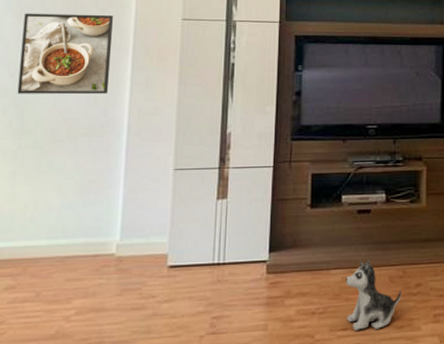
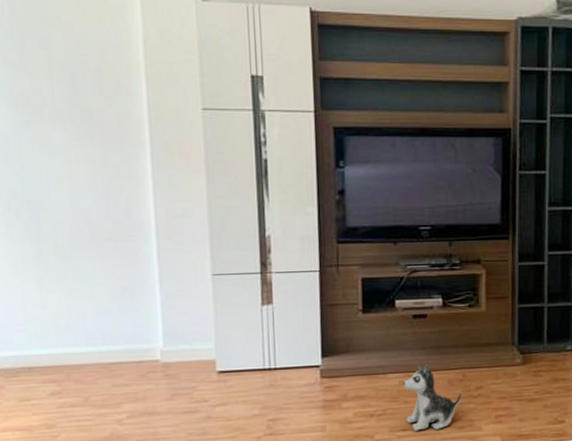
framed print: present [17,13,114,95] -> none [20,102,129,195]

